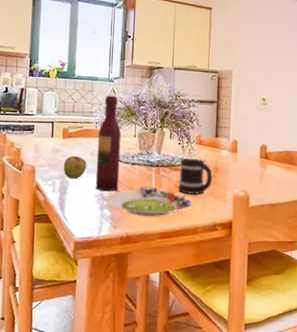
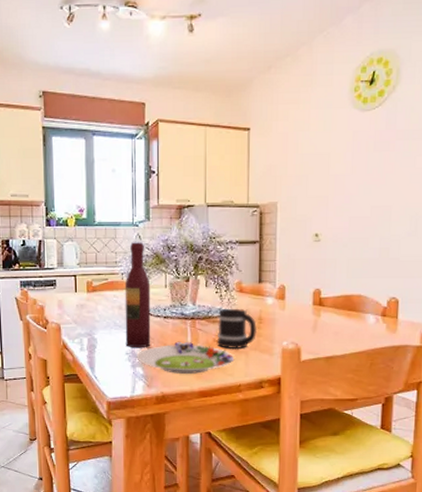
apple: present [63,155,87,179] -> none [90,311,115,336]

